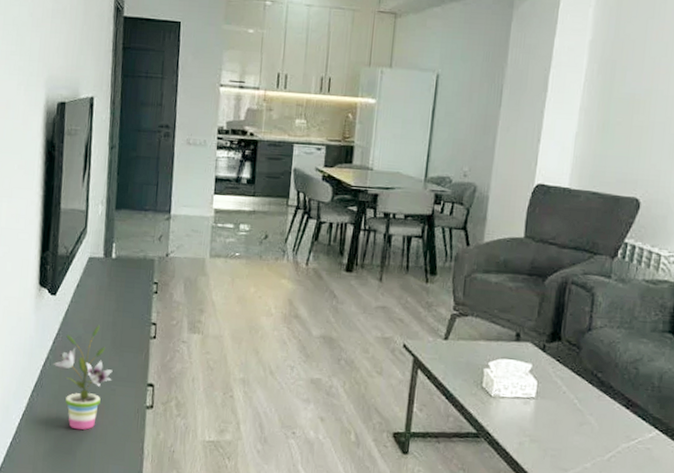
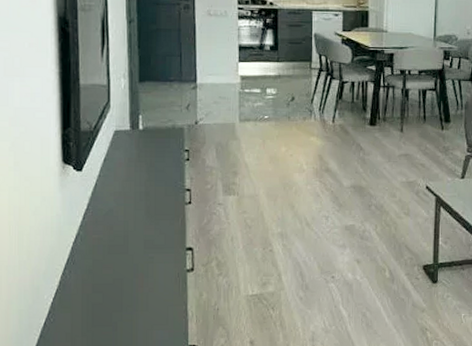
potted plant: present [52,325,113,430] -> none [83,196,149,301]

